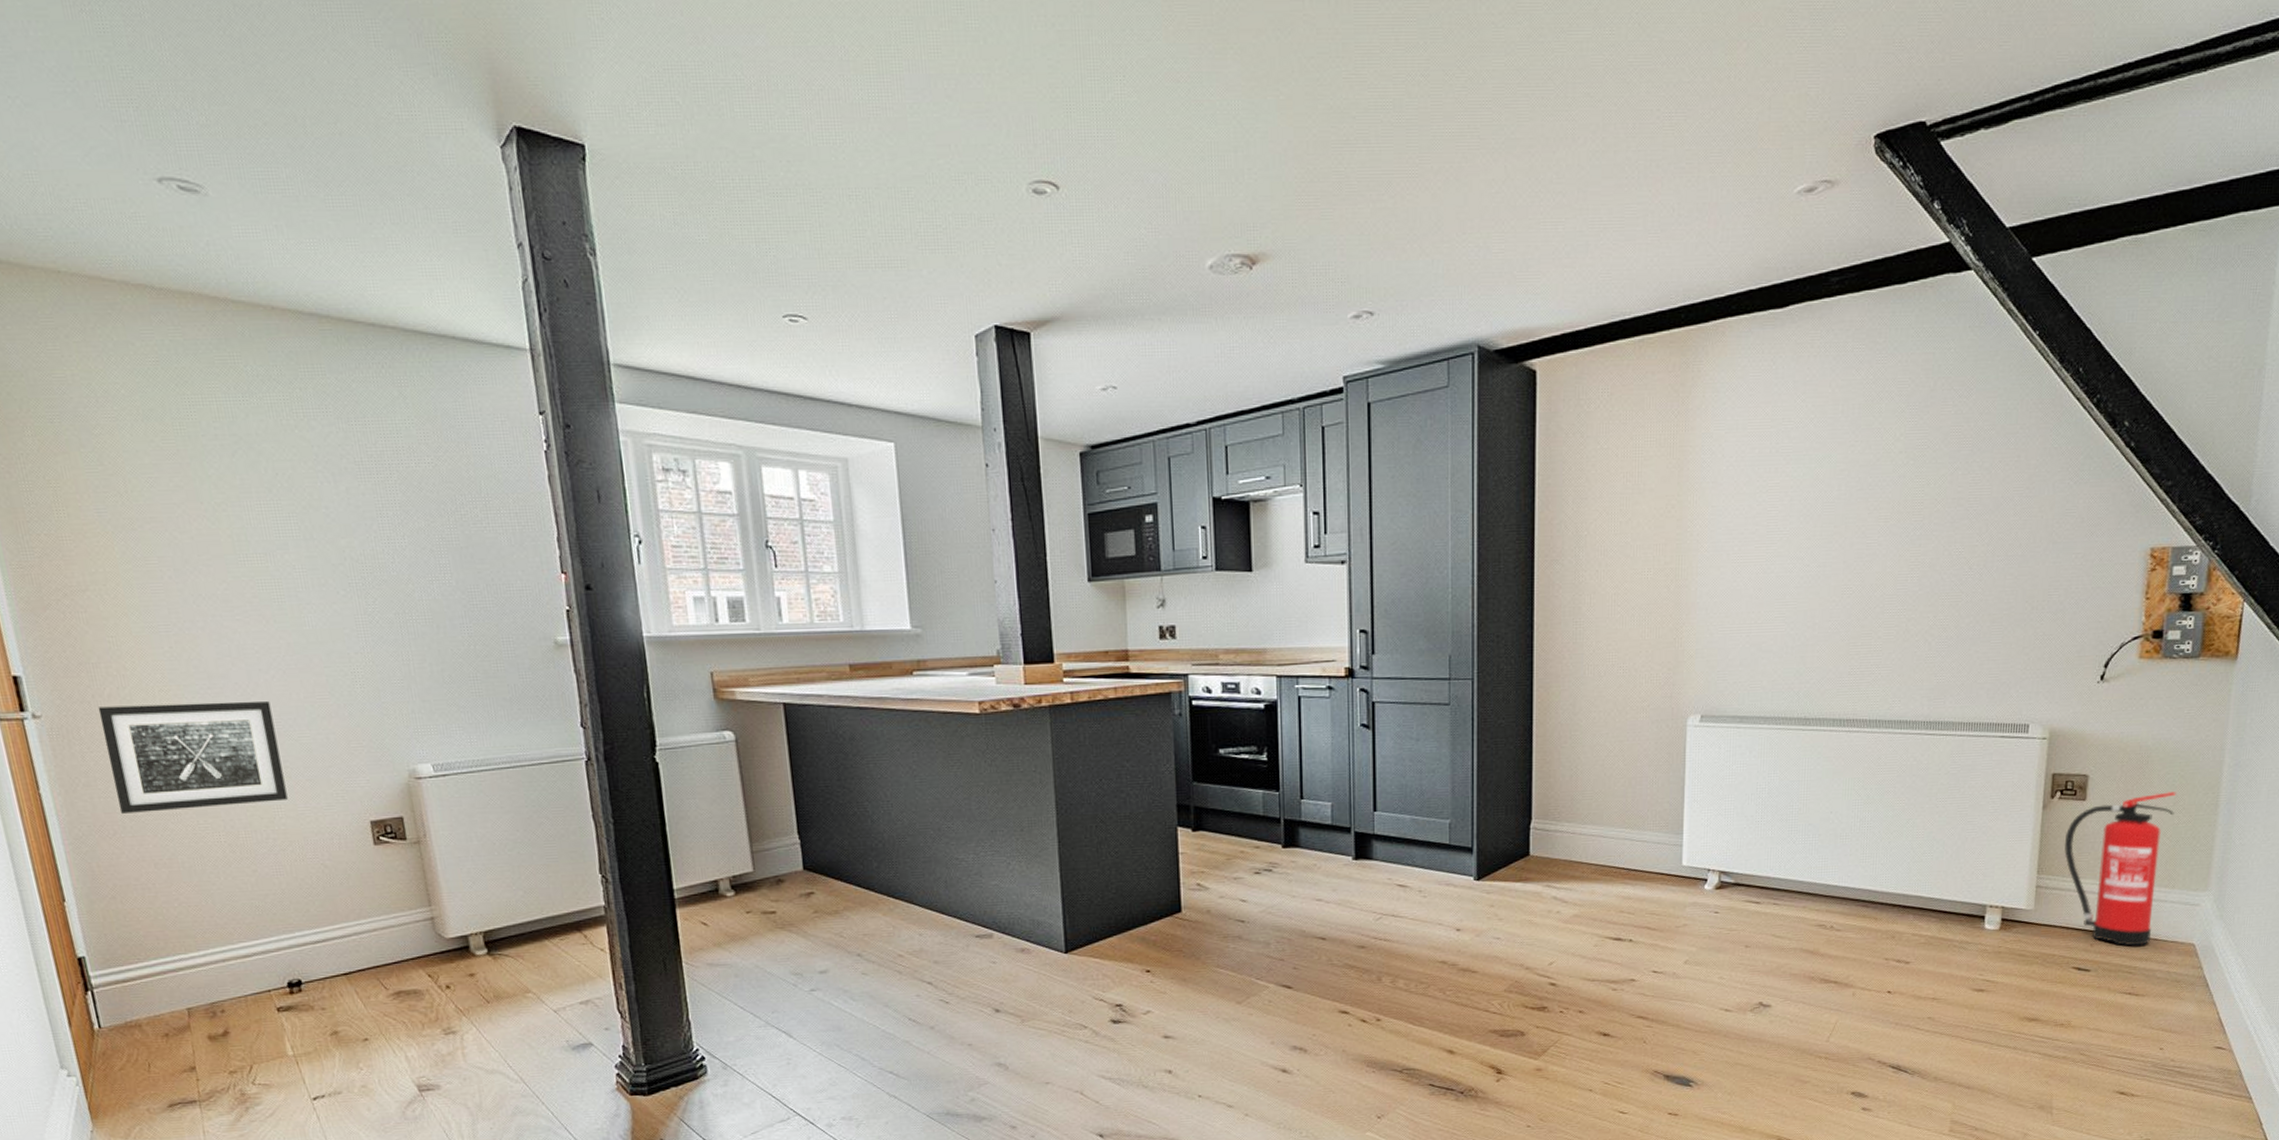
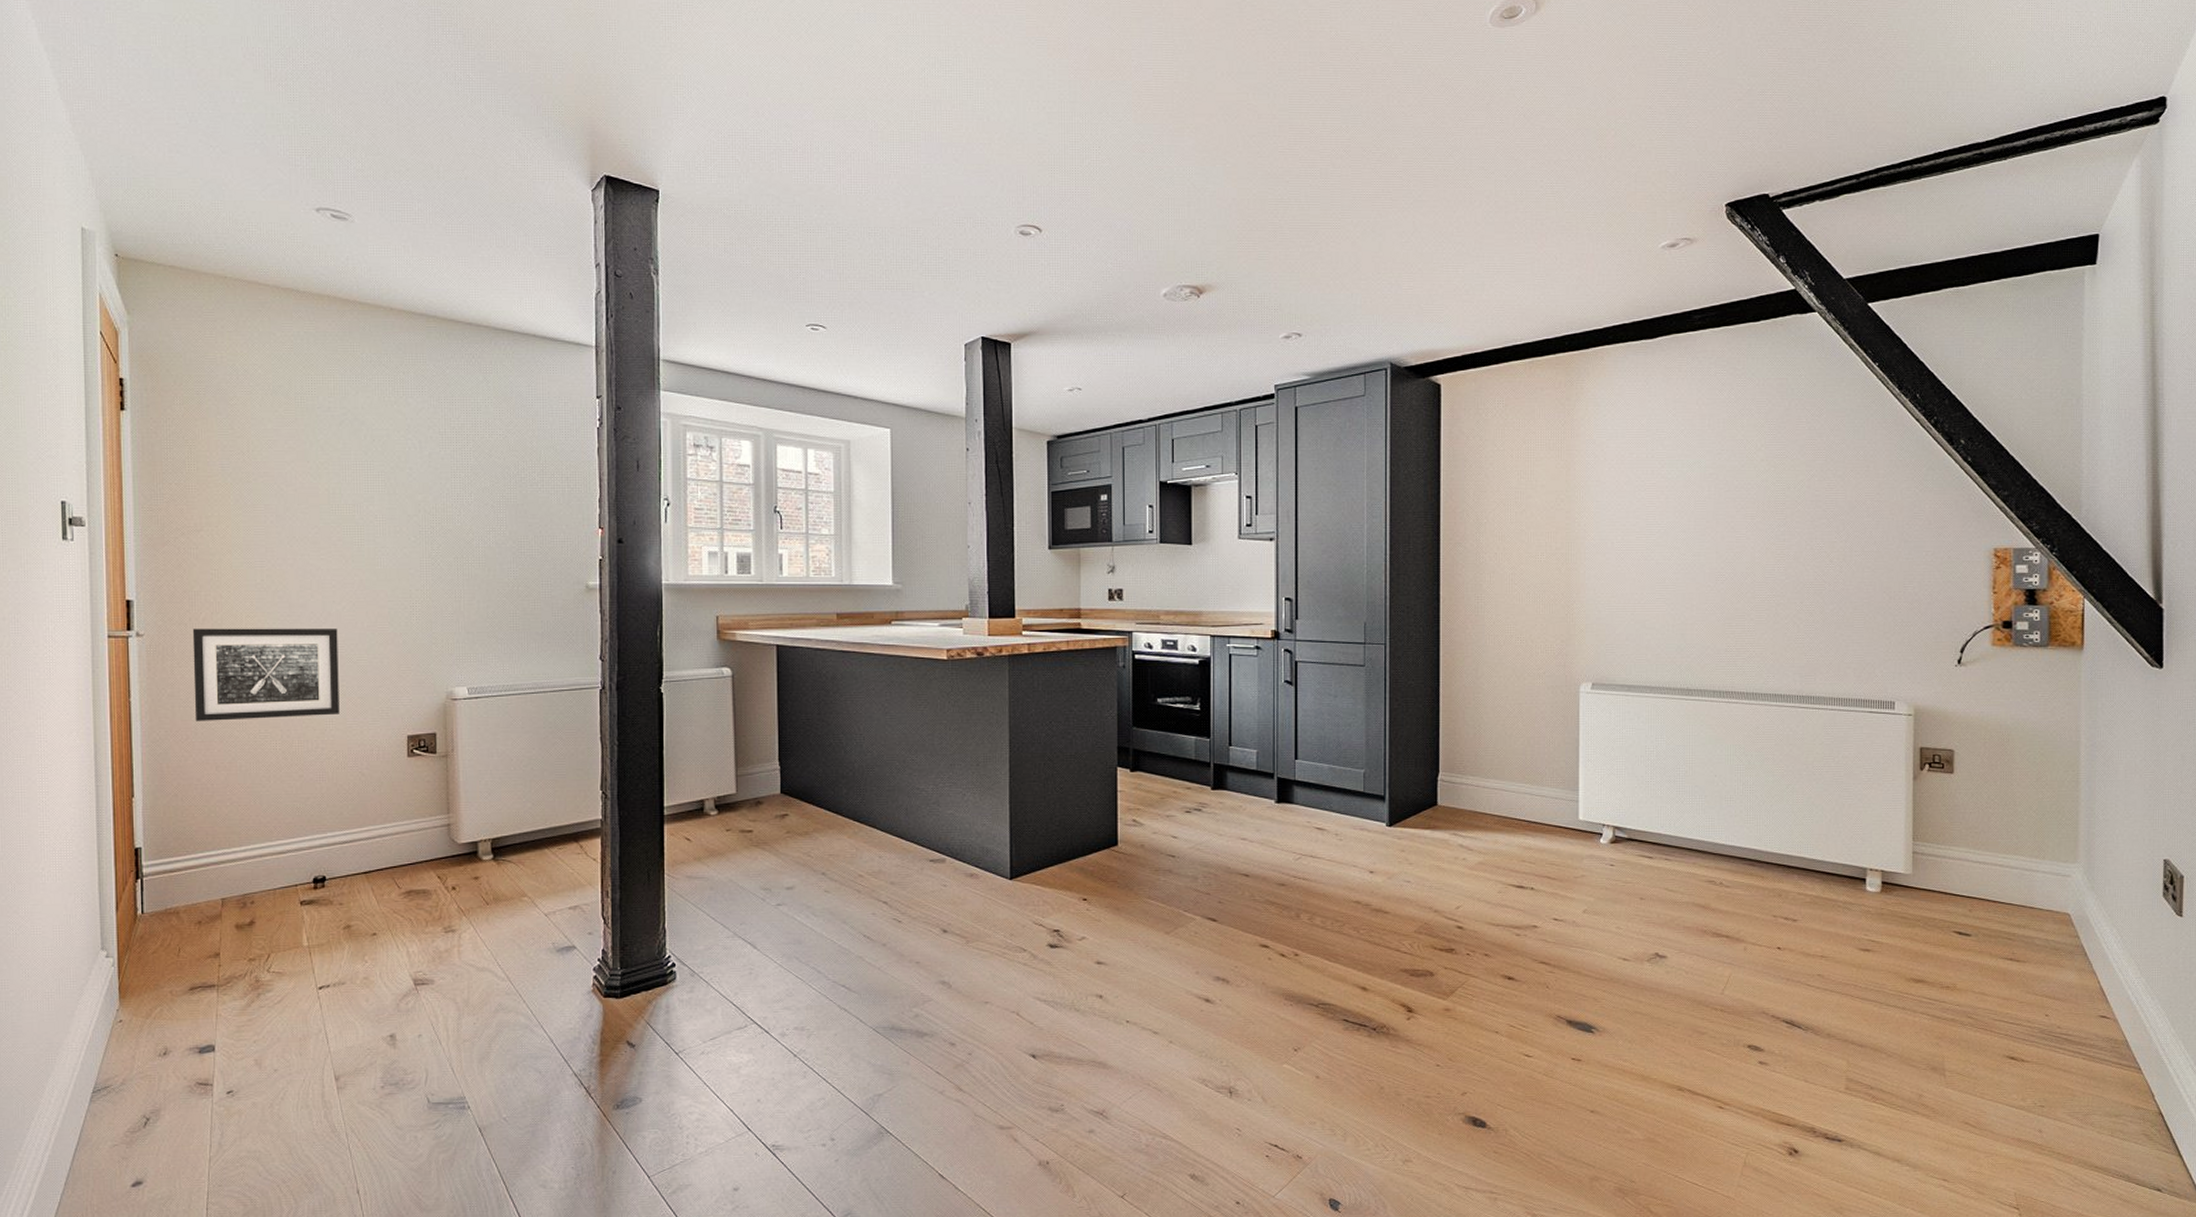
fire extinguisher: present [2064,792,2176,946] -> none [1936,768,2038,913]

